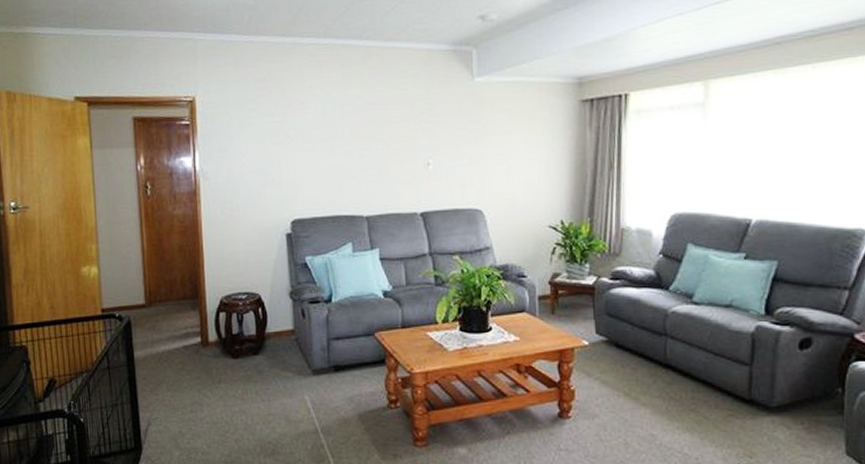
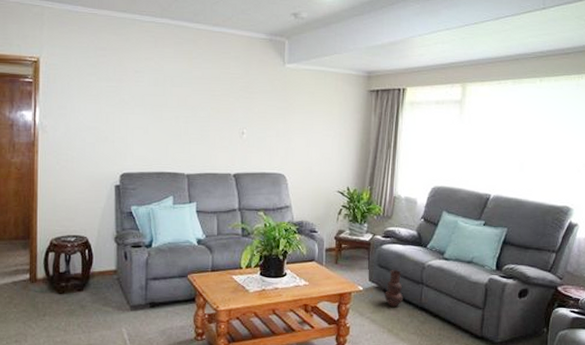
vase: none [617,319,642,364] -> present [384,270,404,307]

